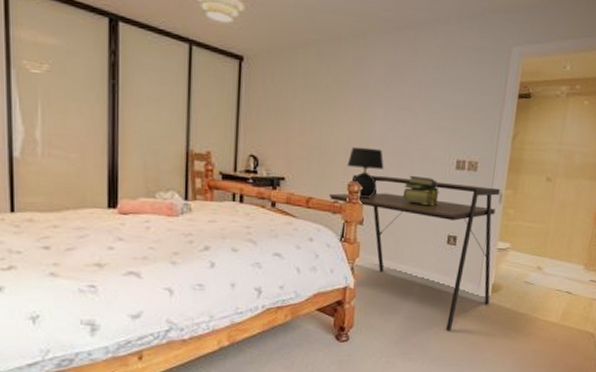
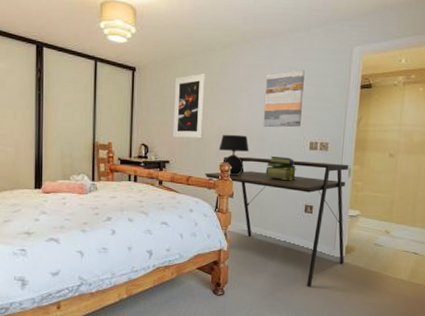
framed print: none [290,68,333,151] -> present [173,73,206,139]
wall art: none [401,71,454,142] -> present [263,70,305,127]

